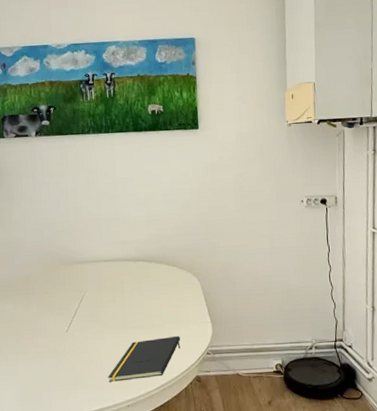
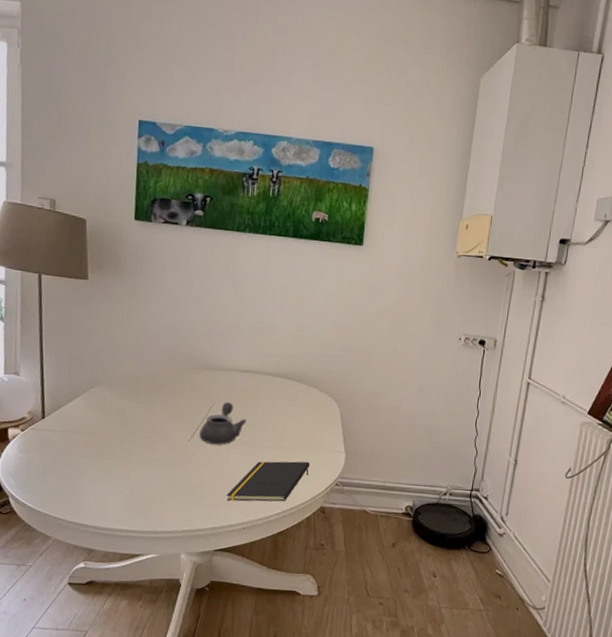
teapot: none [75,290,116,332] -> present [199,401,247,445]

